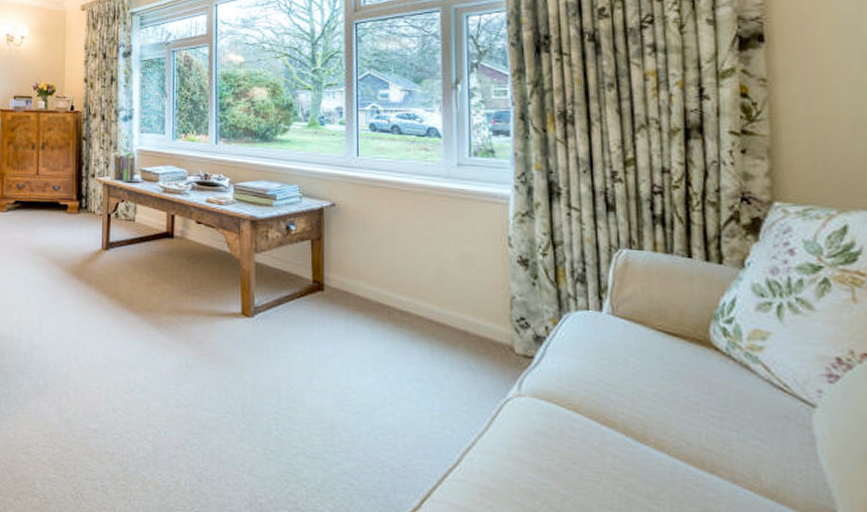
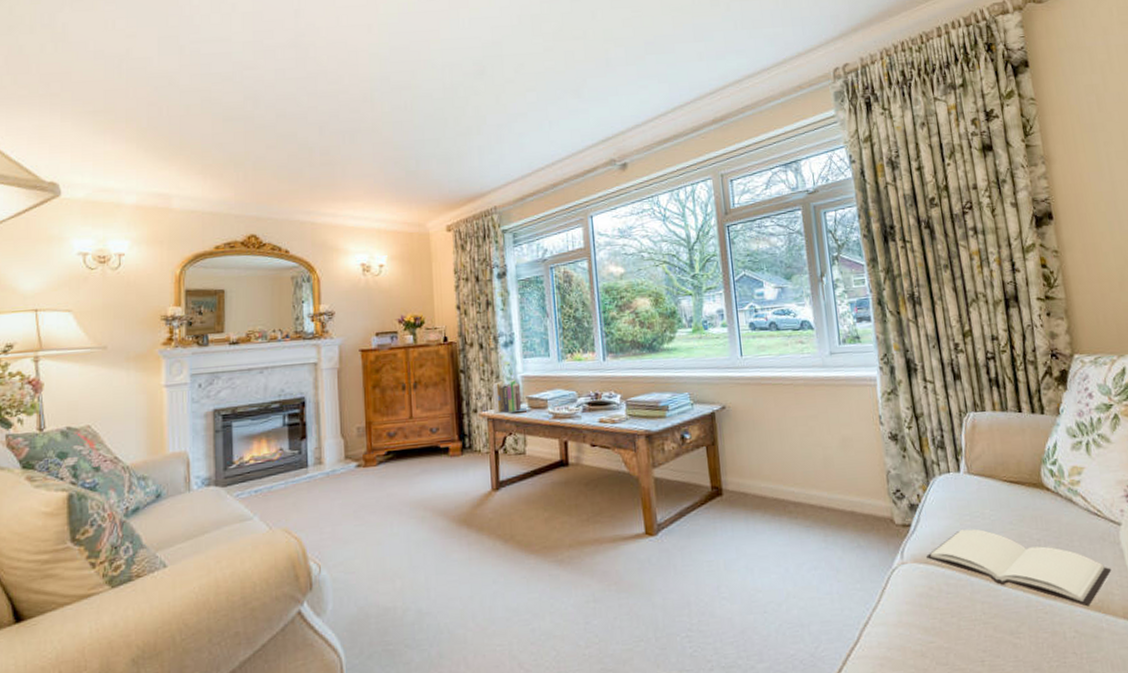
book: none [549,373,795,490] -> present [926,528,1112,607]

